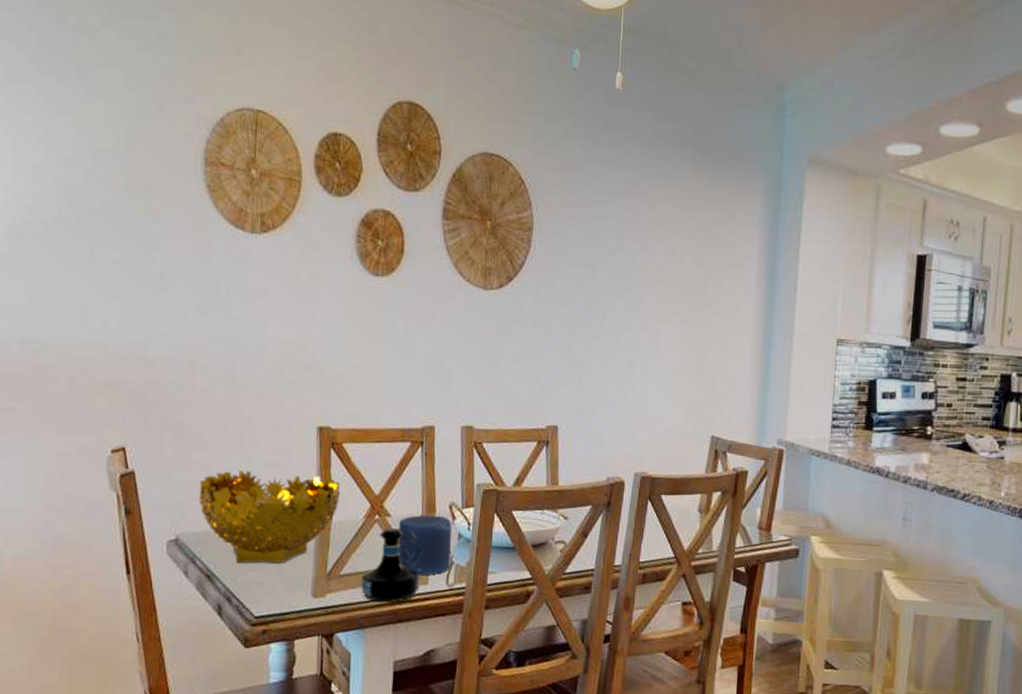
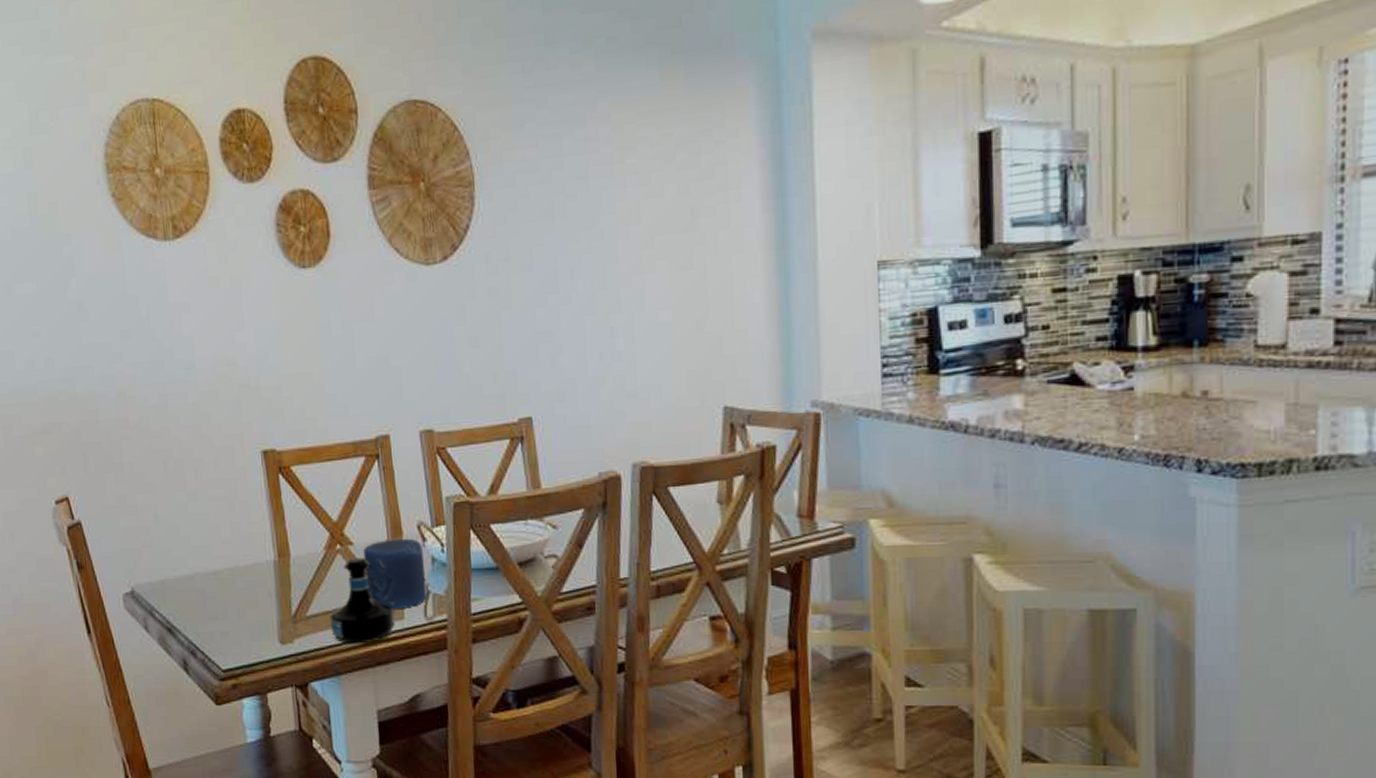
decorative bowl: present [199,470,341,564] -> none [148,507,296,613]

